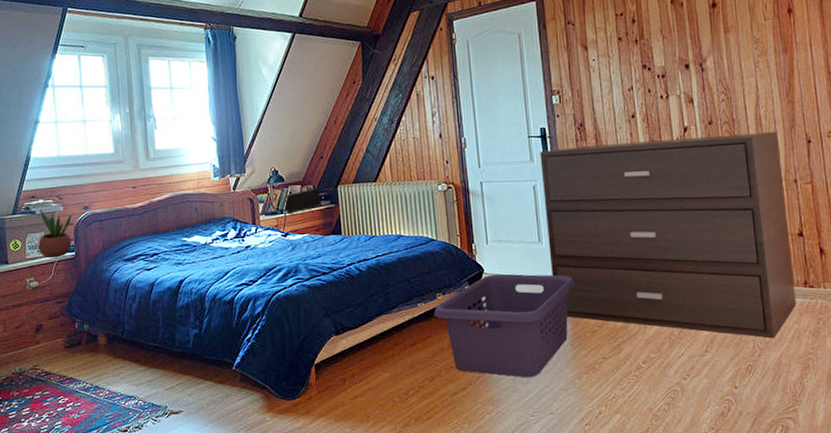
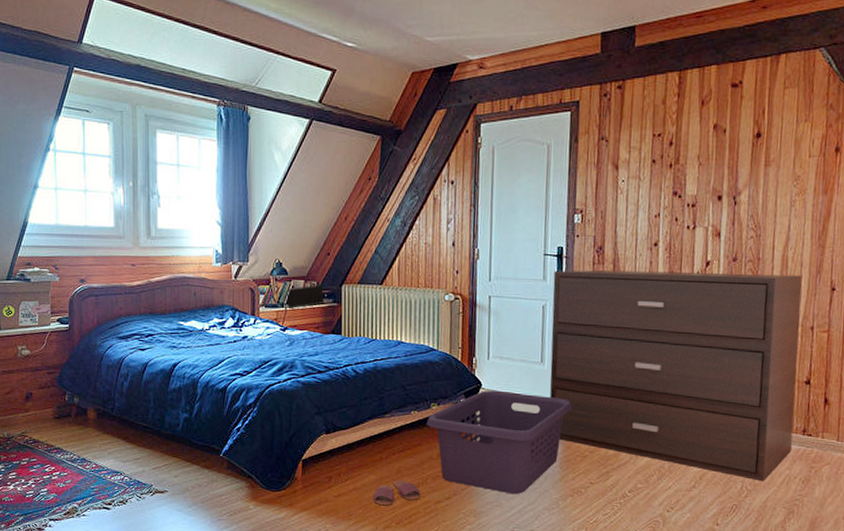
potted plant: present [38,208,74,259] -> none [32,276,70,329]
slippers: none [388,375,436,404] -> present [372,480,421,506]

